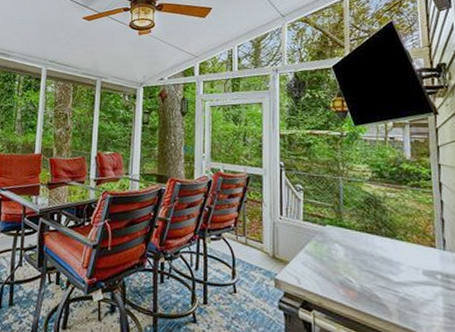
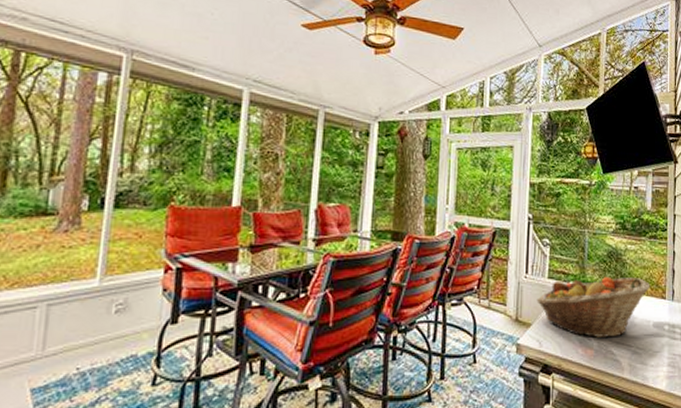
fruit basket: none [293,221,416,282] -> present [537,277,650,337]

